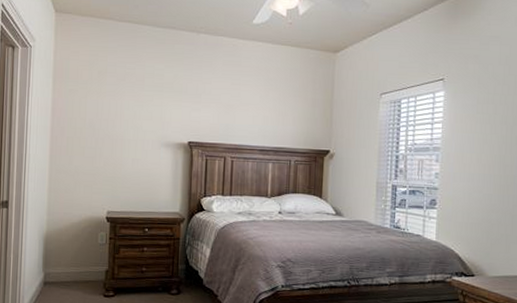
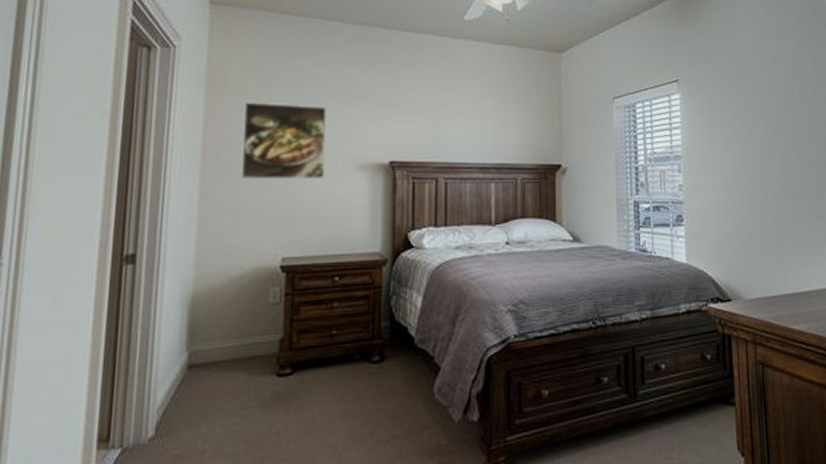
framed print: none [78,90,140,152] -> present [241,101,326,179]

